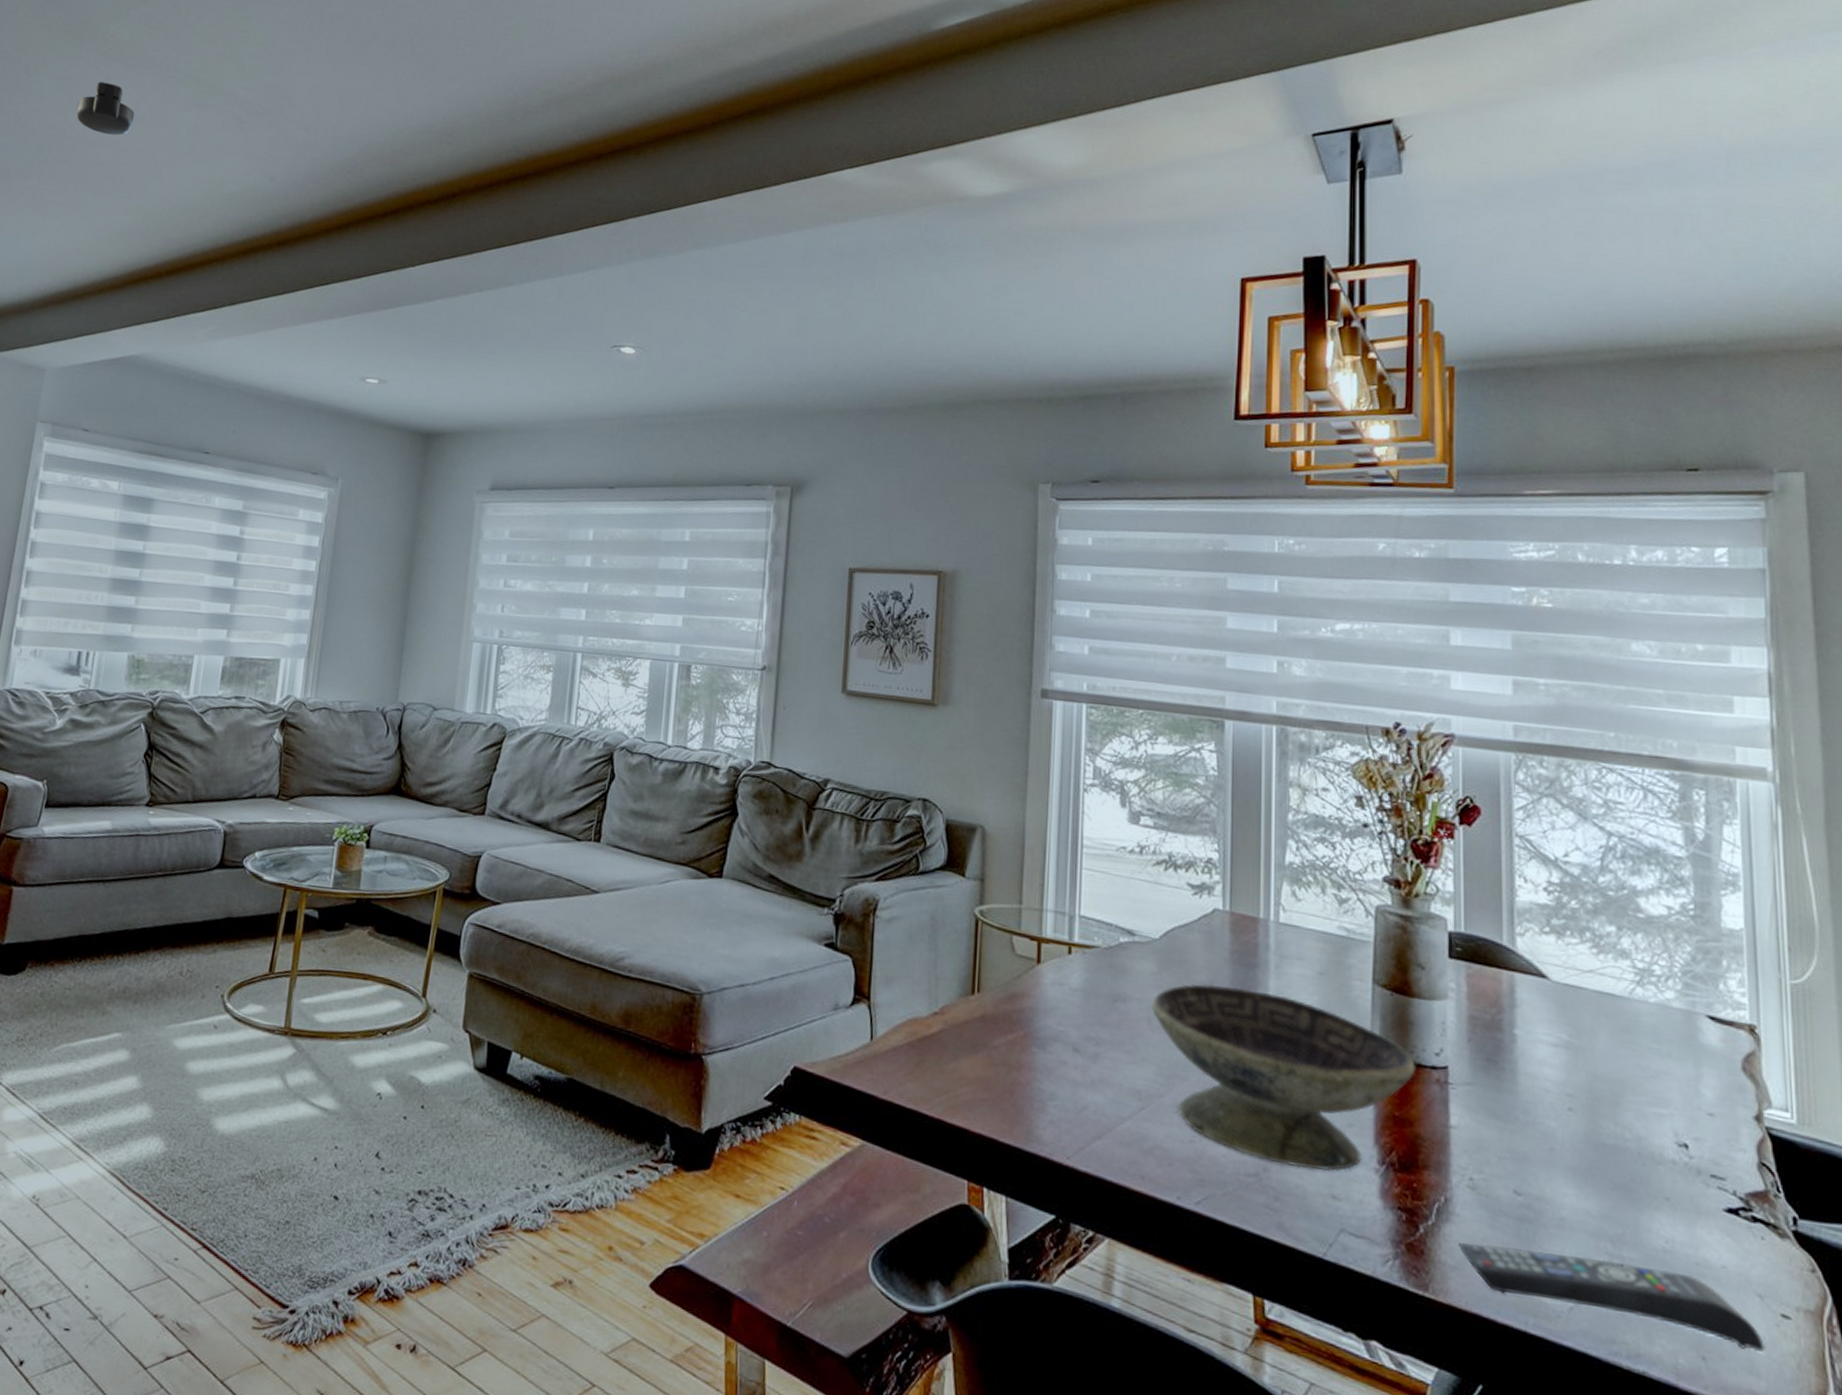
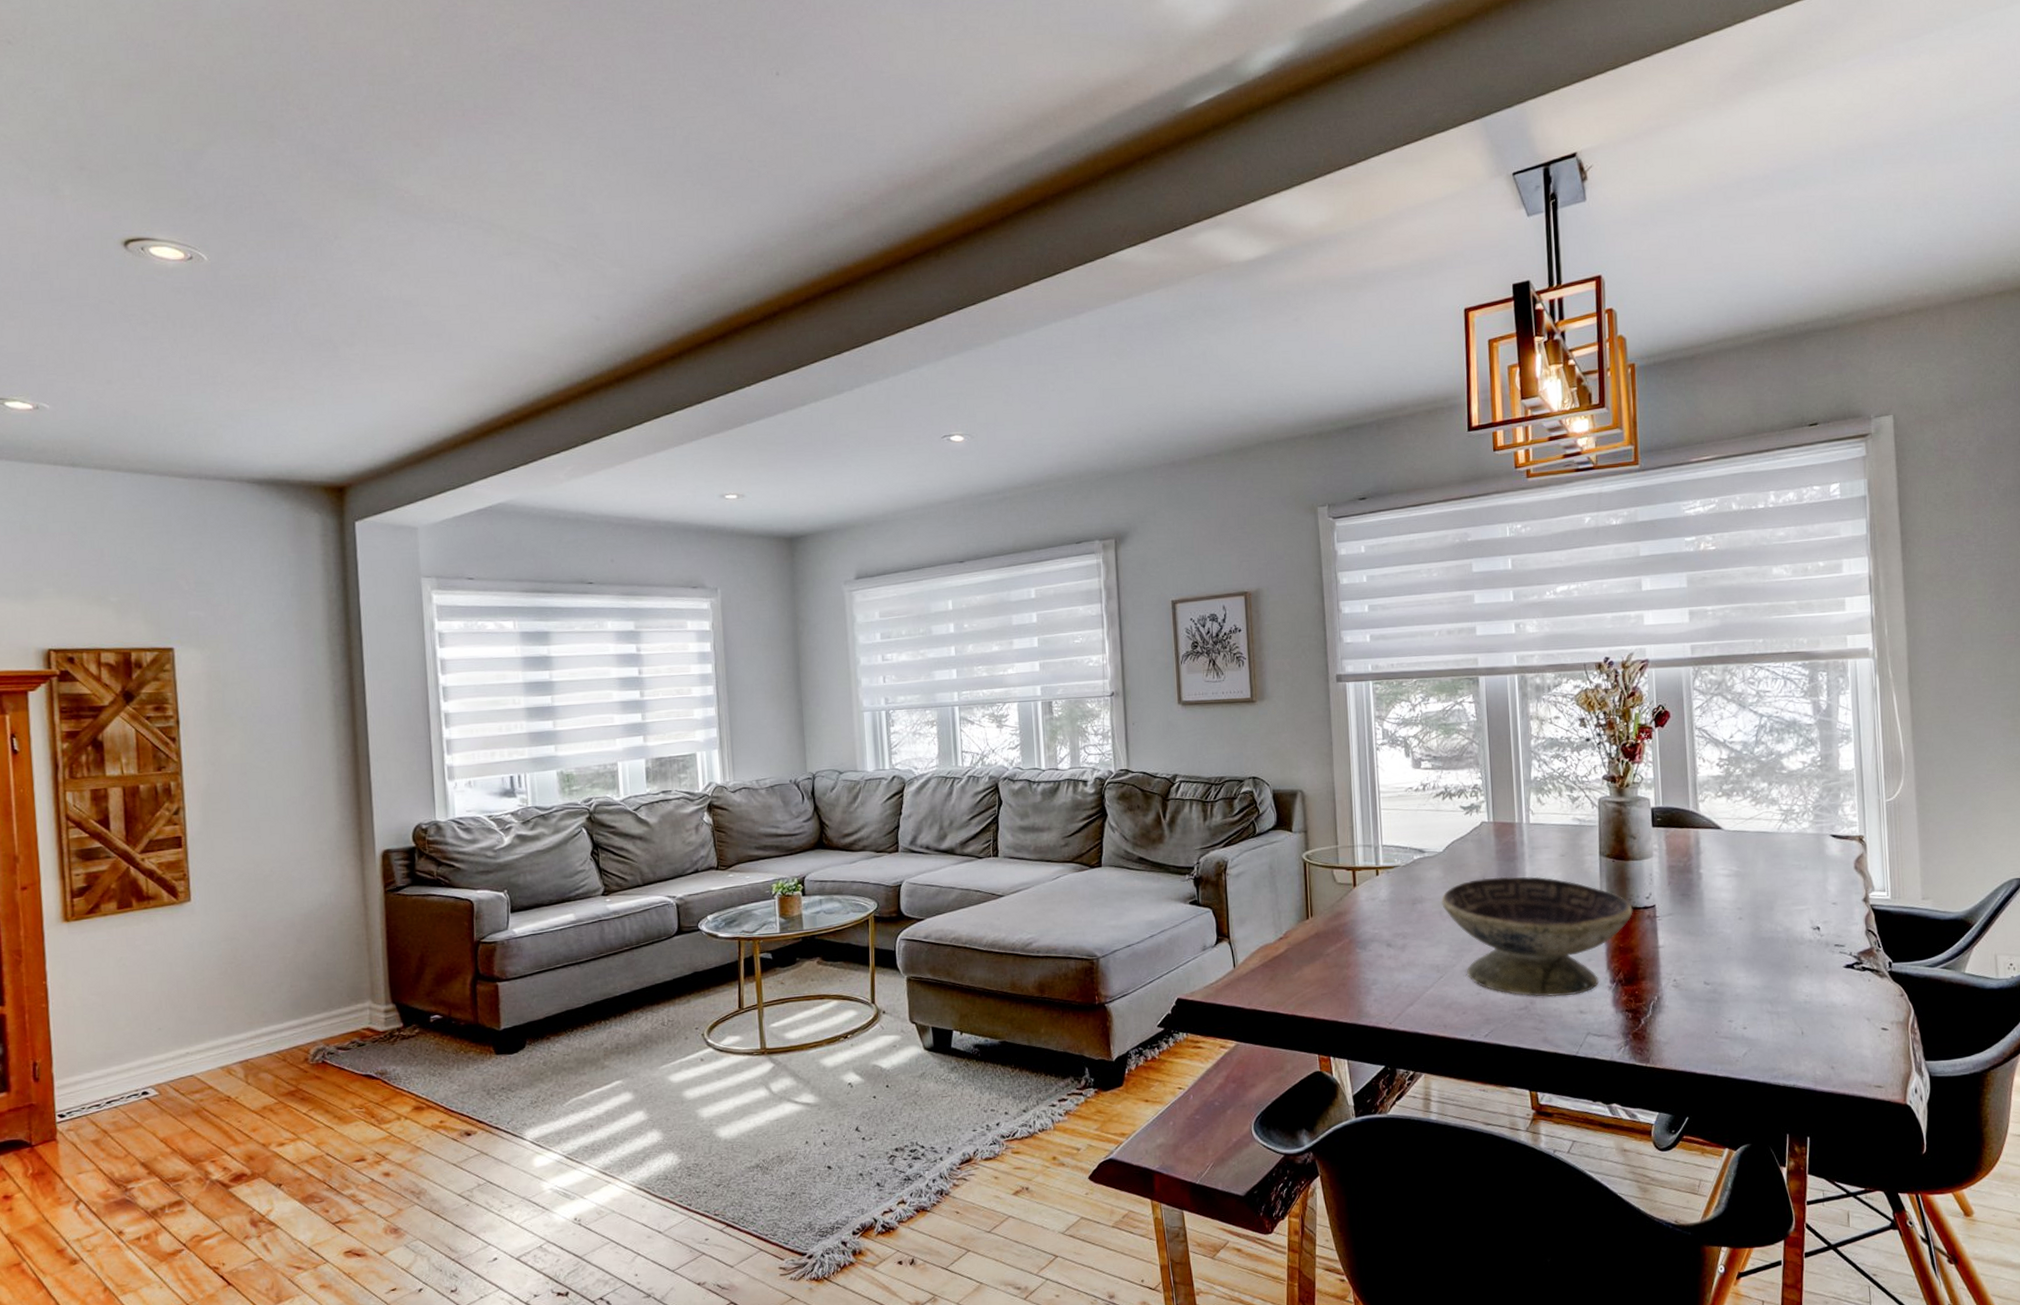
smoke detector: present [76,82,135,135] -> none [387,240,449,293]
remote control: present [1459,1242,1767,1352] -> none [1668,1015,1873,1056]

